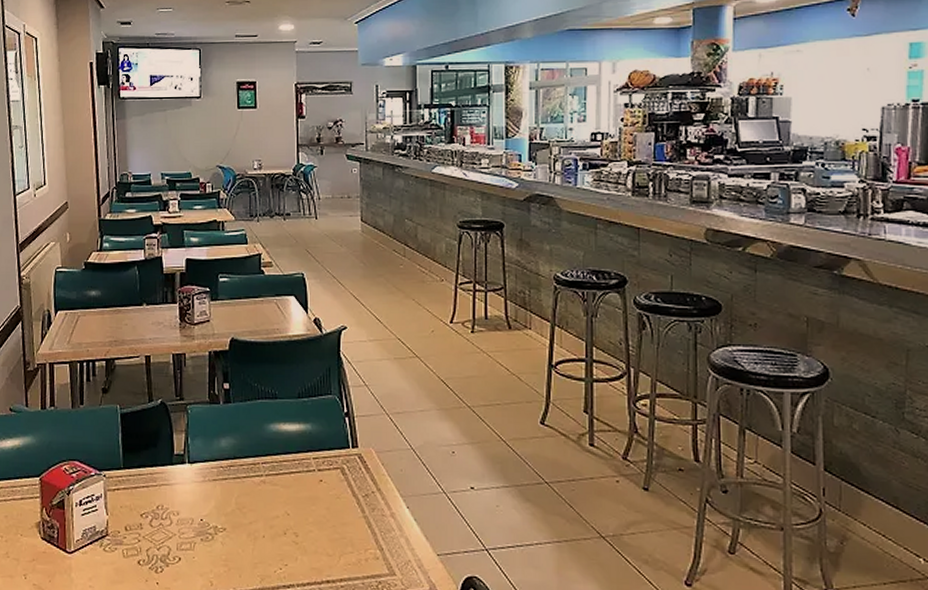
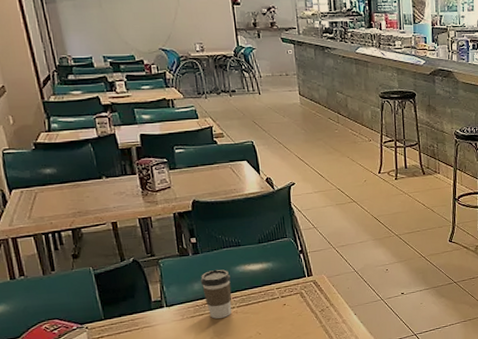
coffee cup: none [228,424,262,487] -> present [200,269,233,319]

